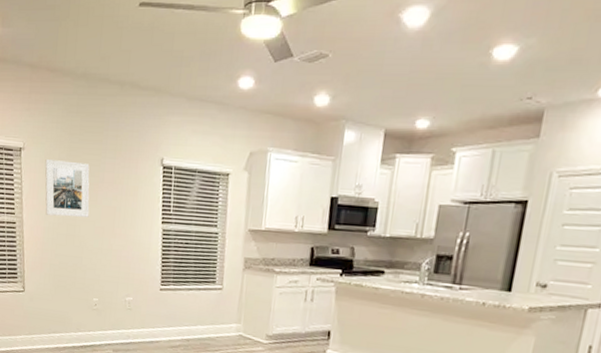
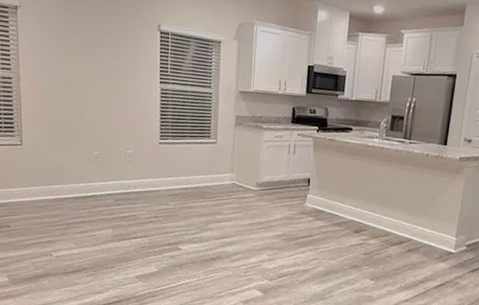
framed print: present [45,159,90,218] -> none [42,19,89,75]

